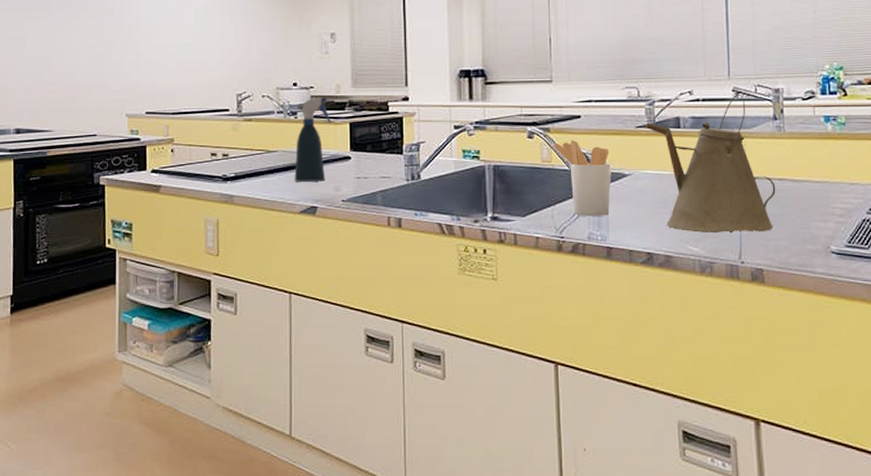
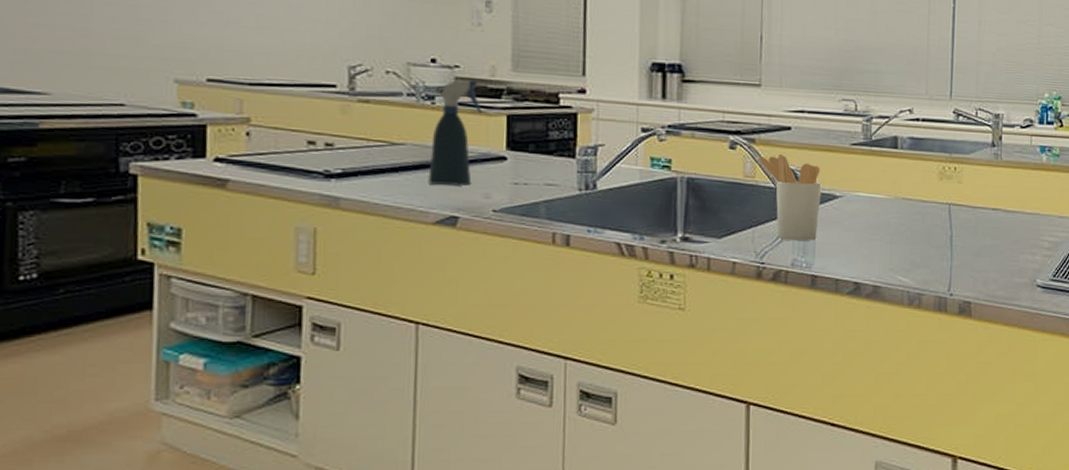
kettle: present [645,94,776,234] -> none [860,116,989,264]

